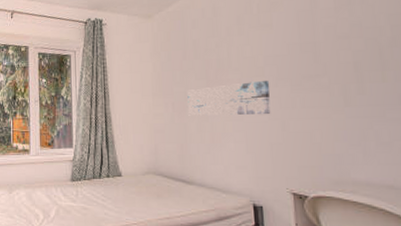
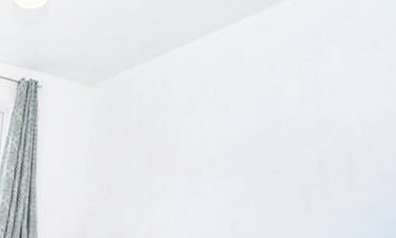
wall art: present [187,81,271,116] -> none [125,170,221,210]

